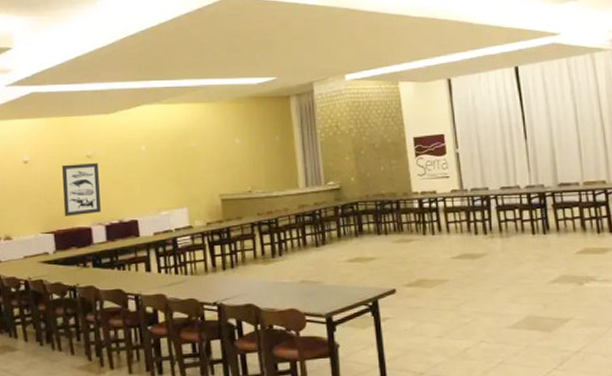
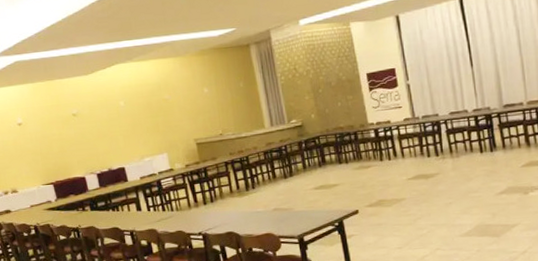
wall art: present [61,162,102,216] -> none [52,119,92,169]

